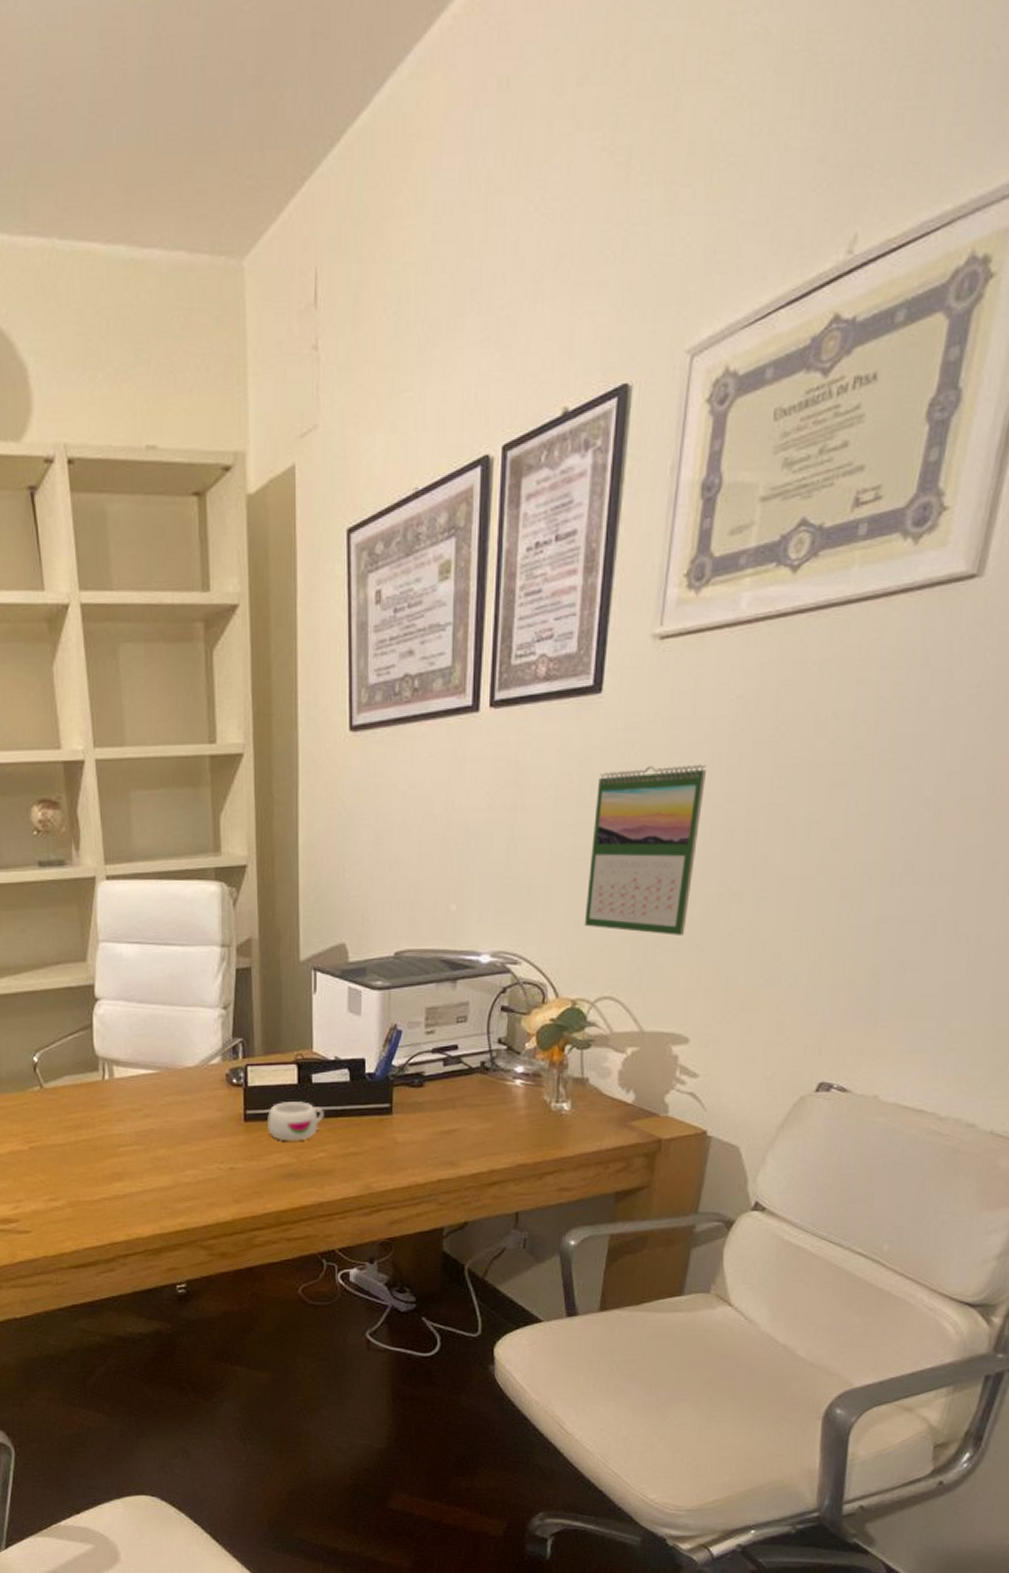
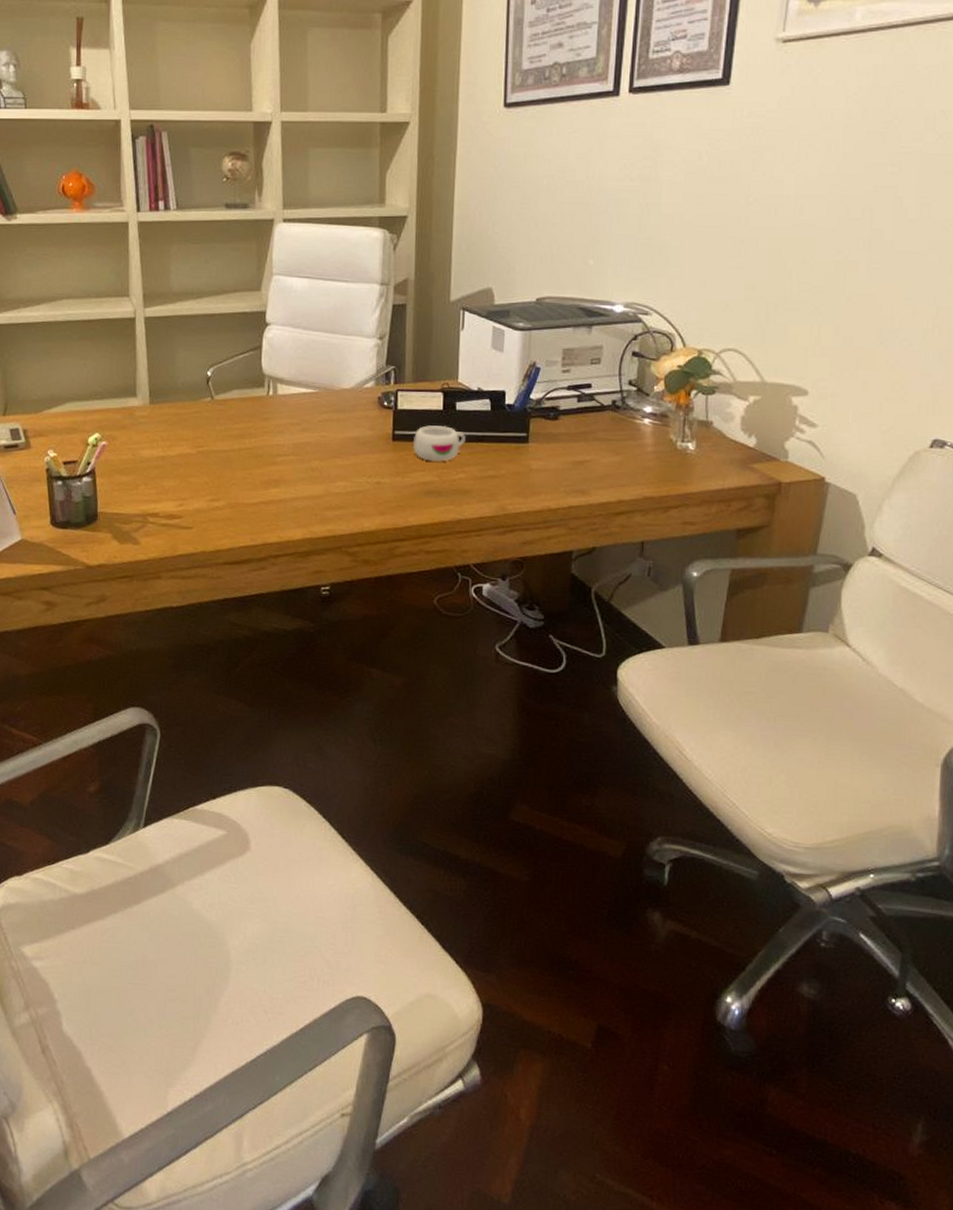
calendar: present [584,764,707,935] -> none [711,148,825,298]

